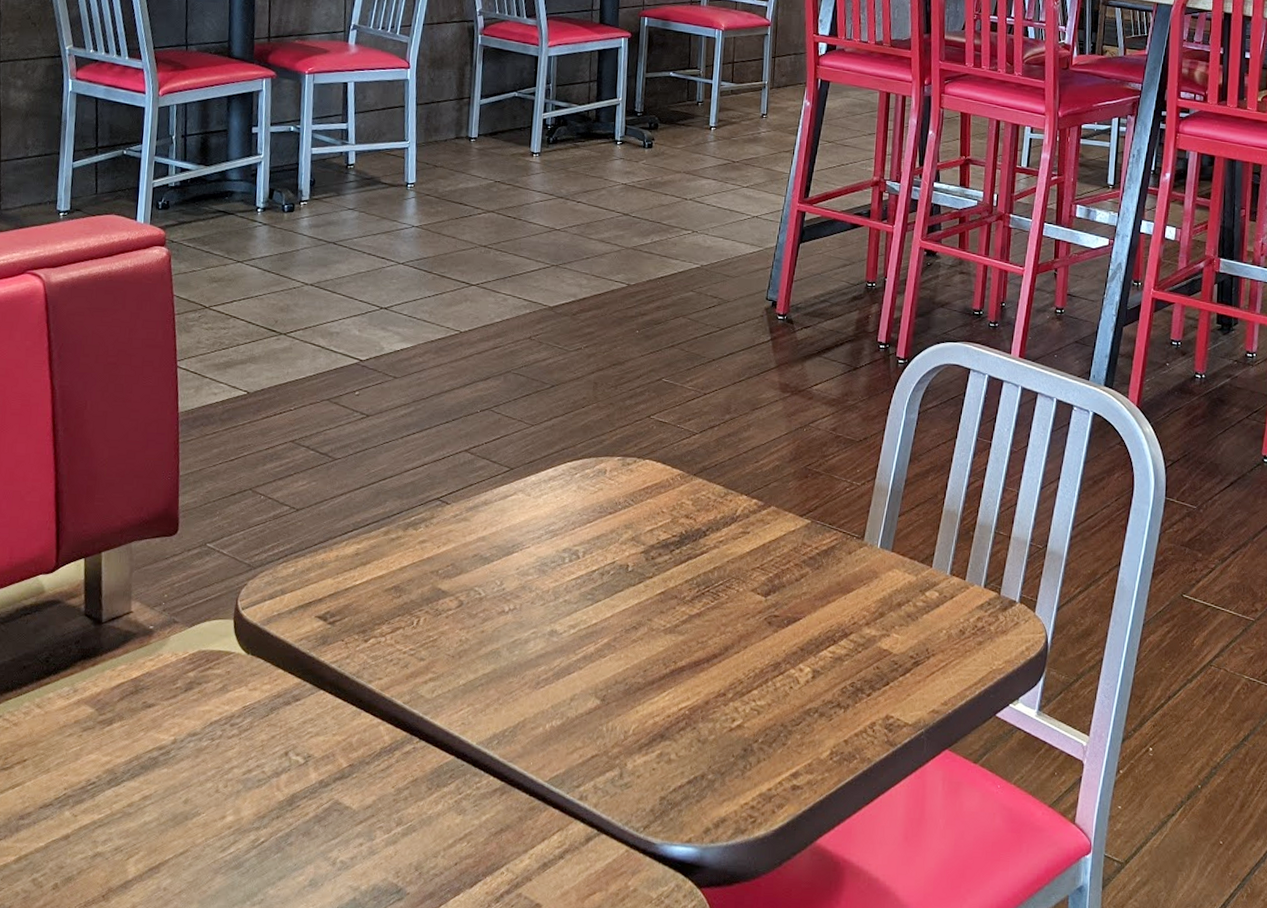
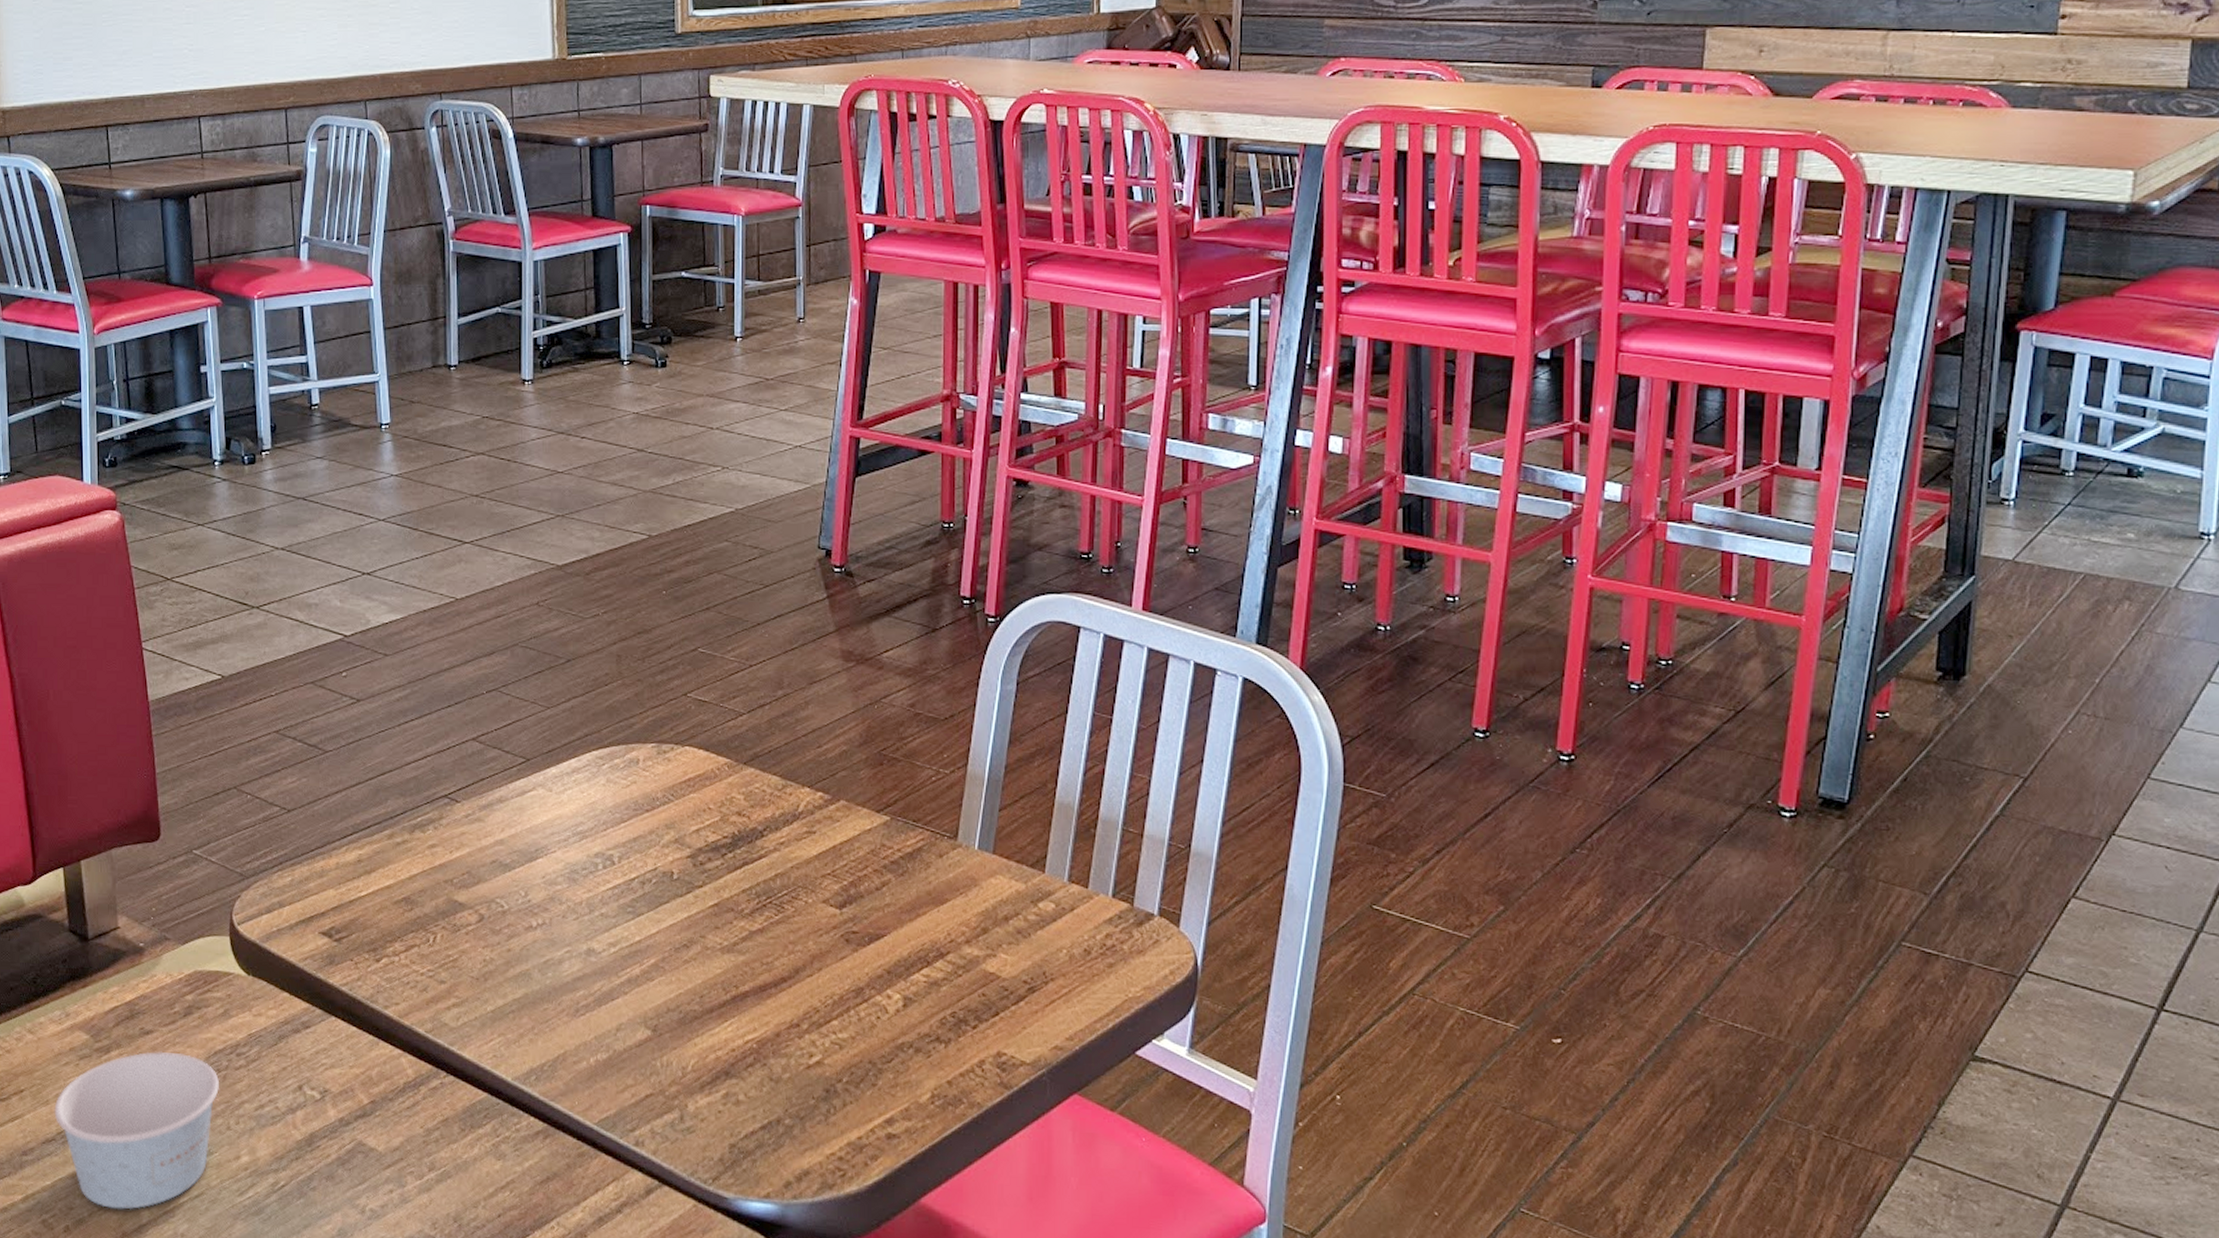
paper cup: none [54,722,212,867] -> present [54,1051,219,1210]

